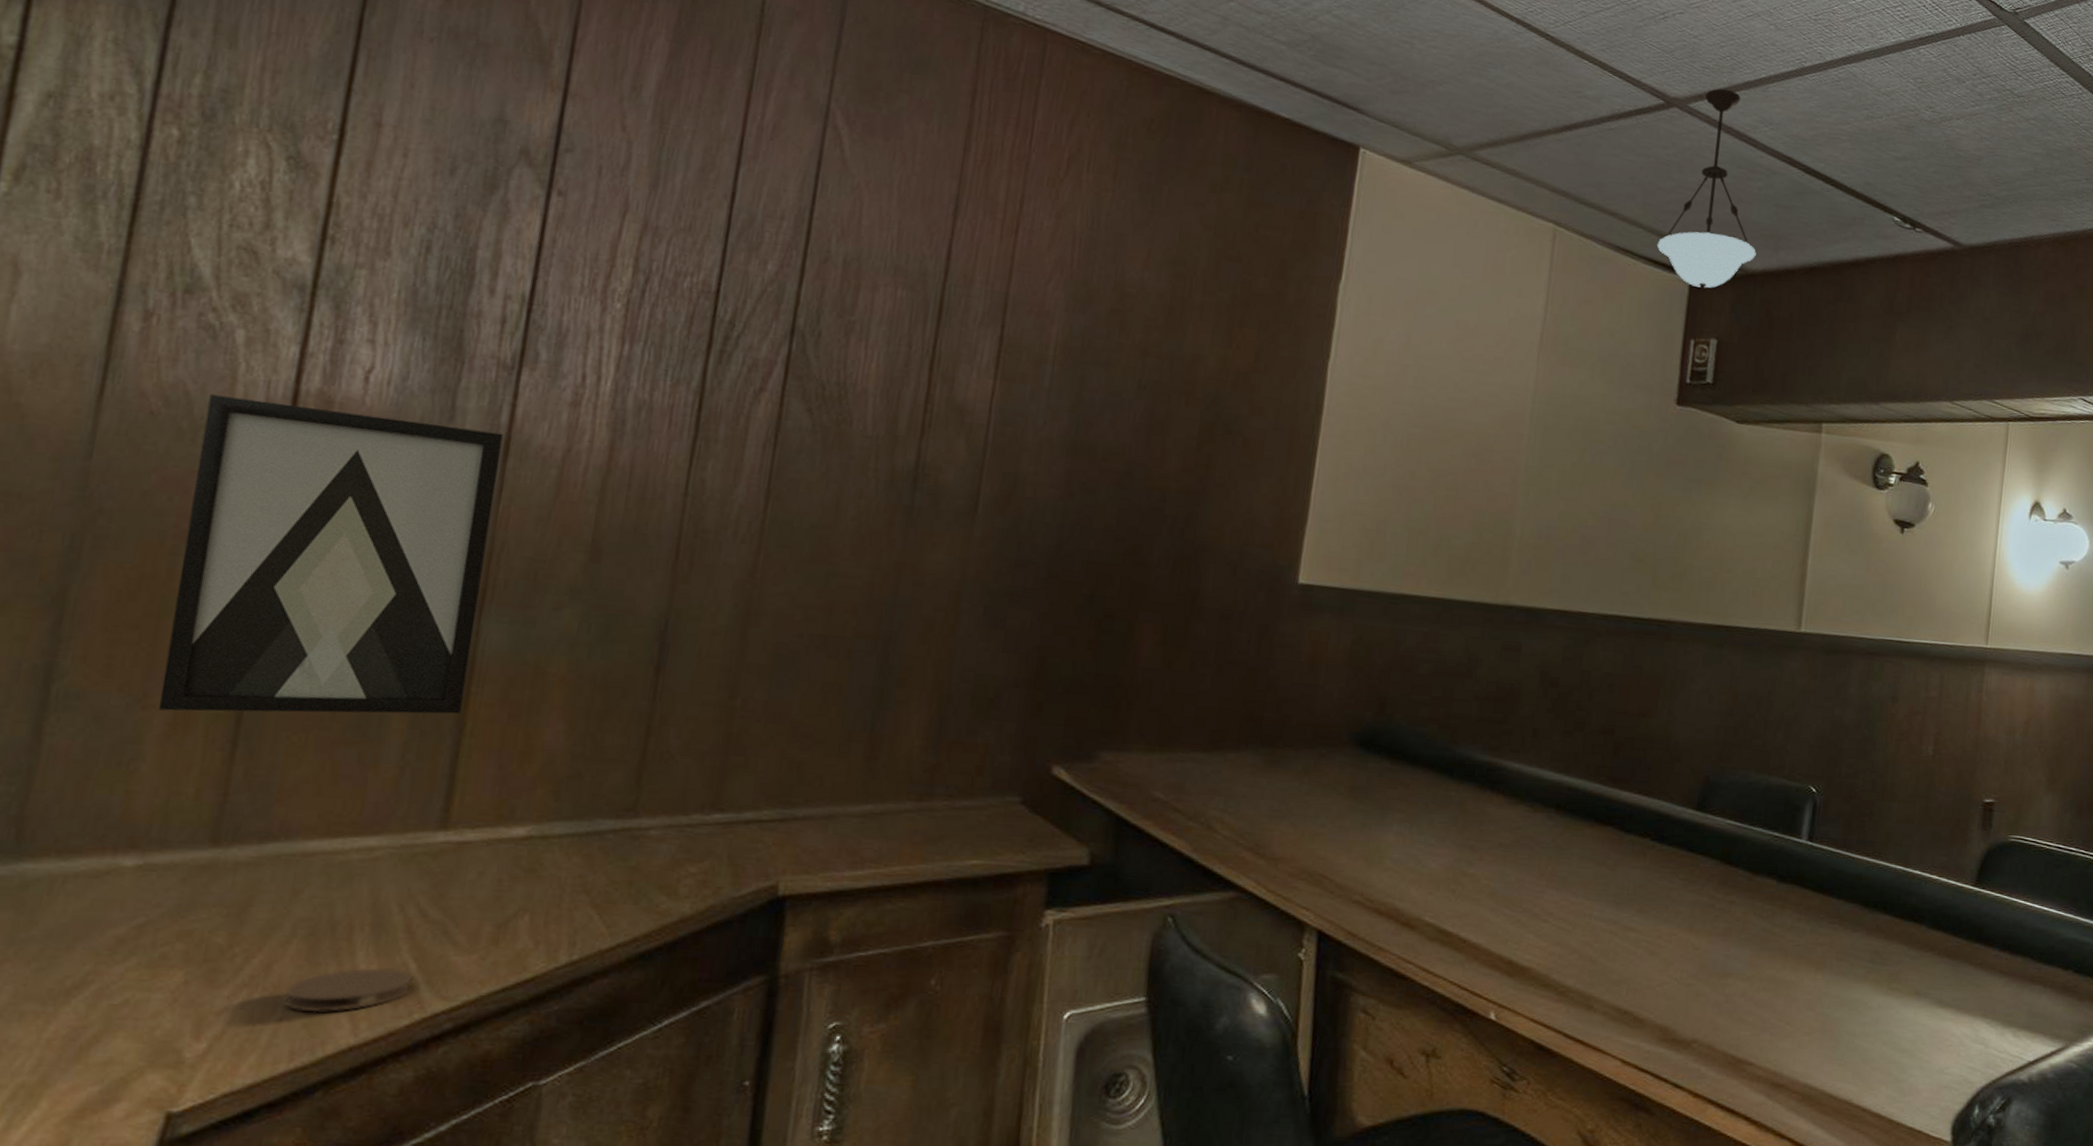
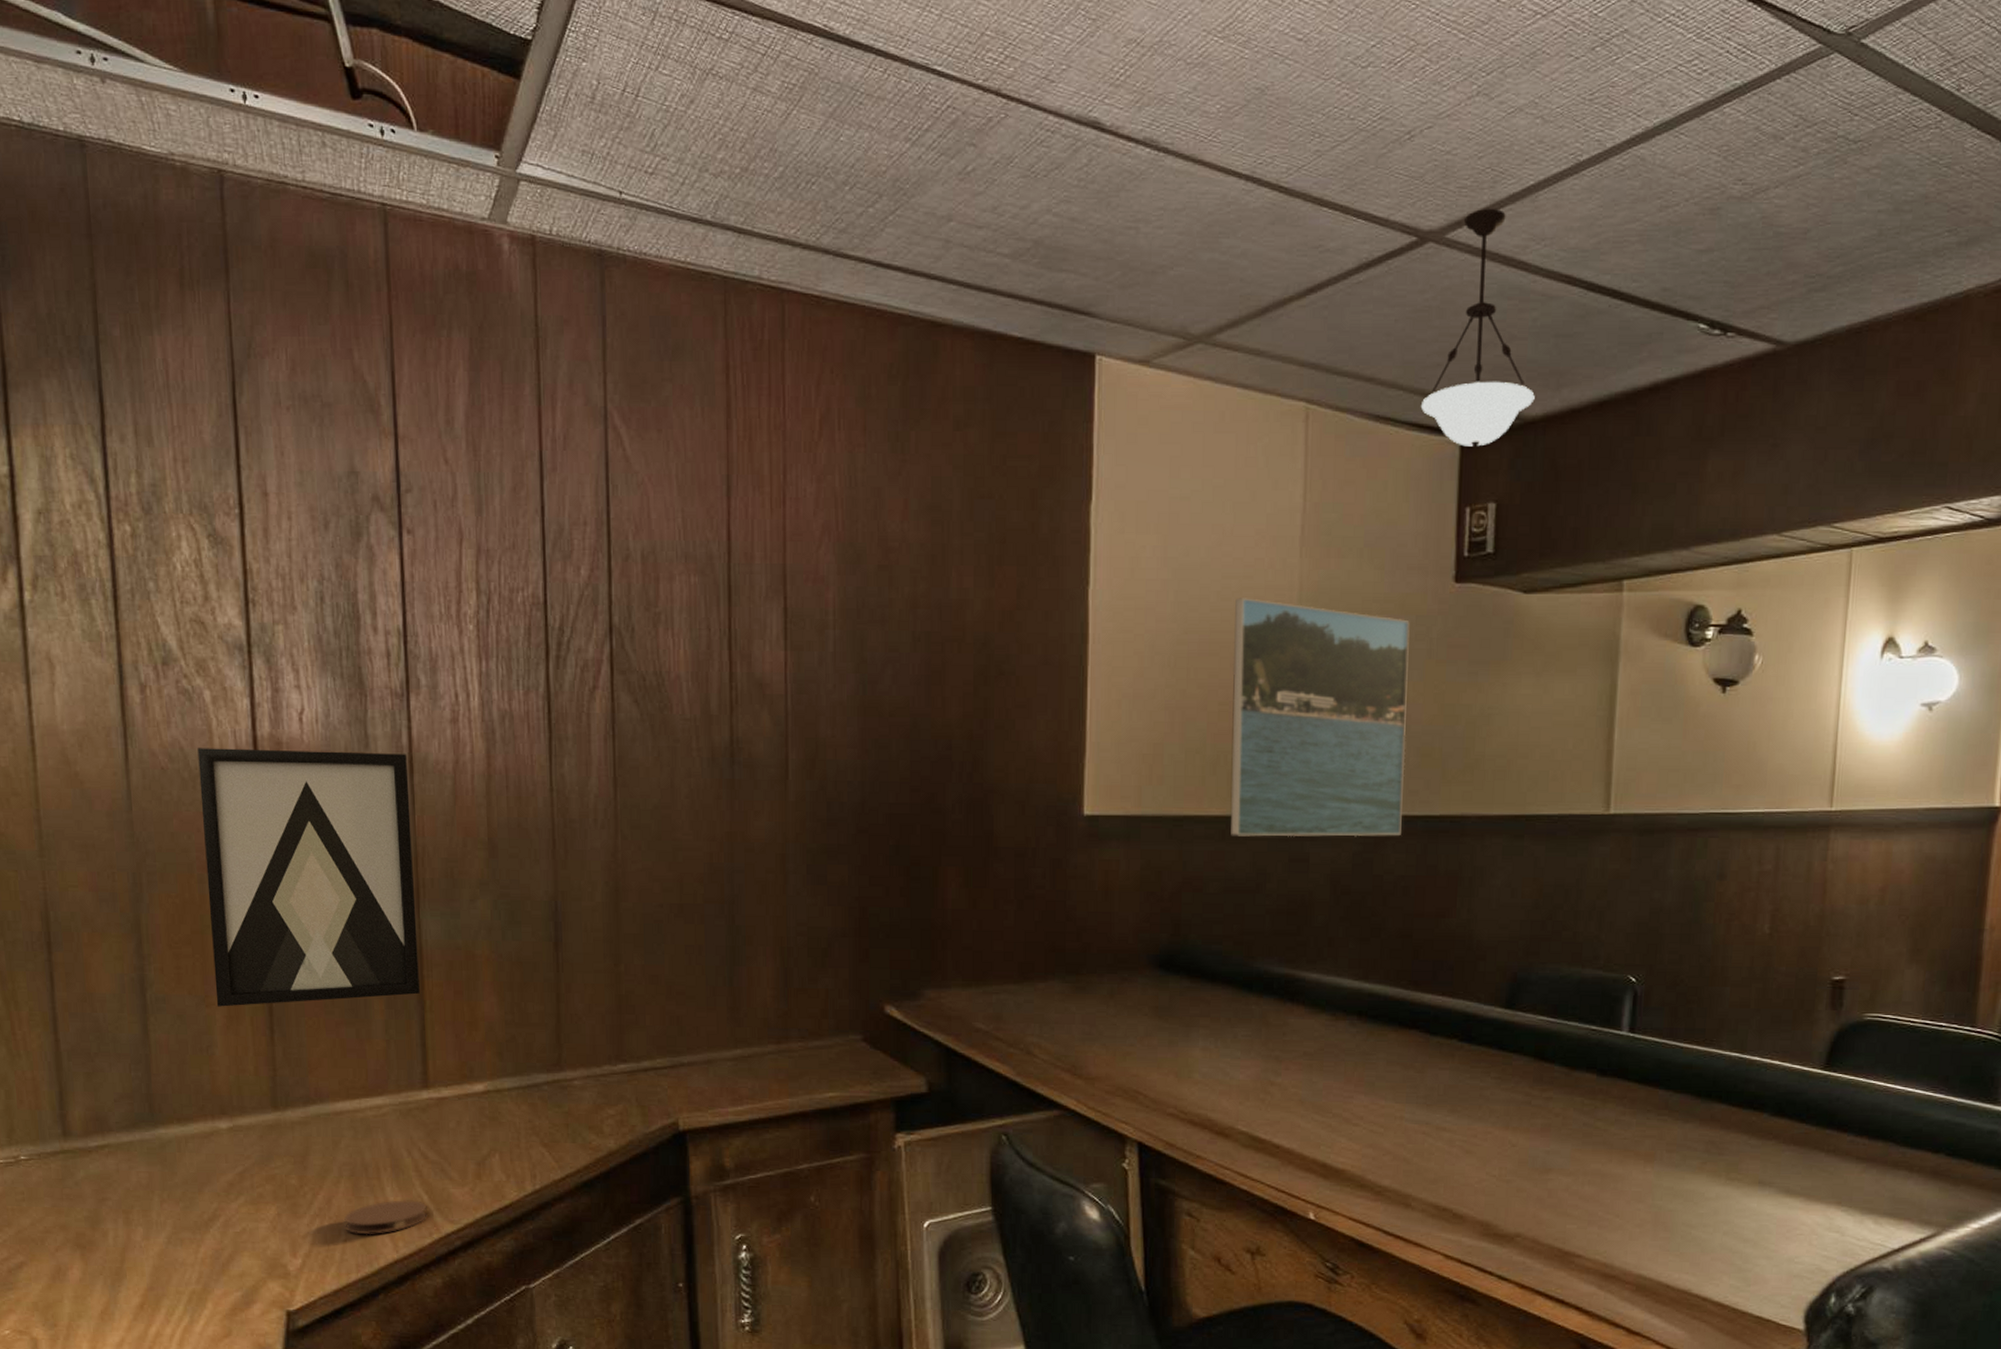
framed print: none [1446,391,1634,634] -> present [1230,598,1410,837]

